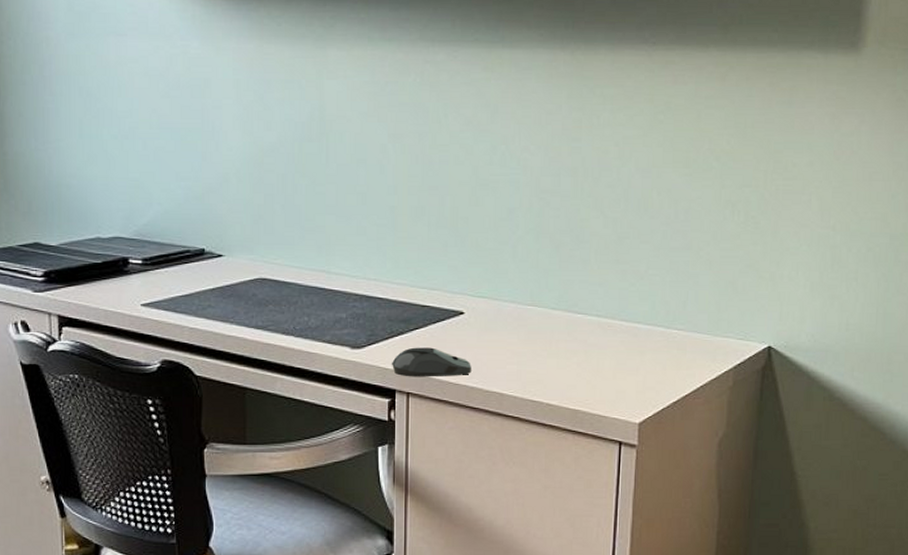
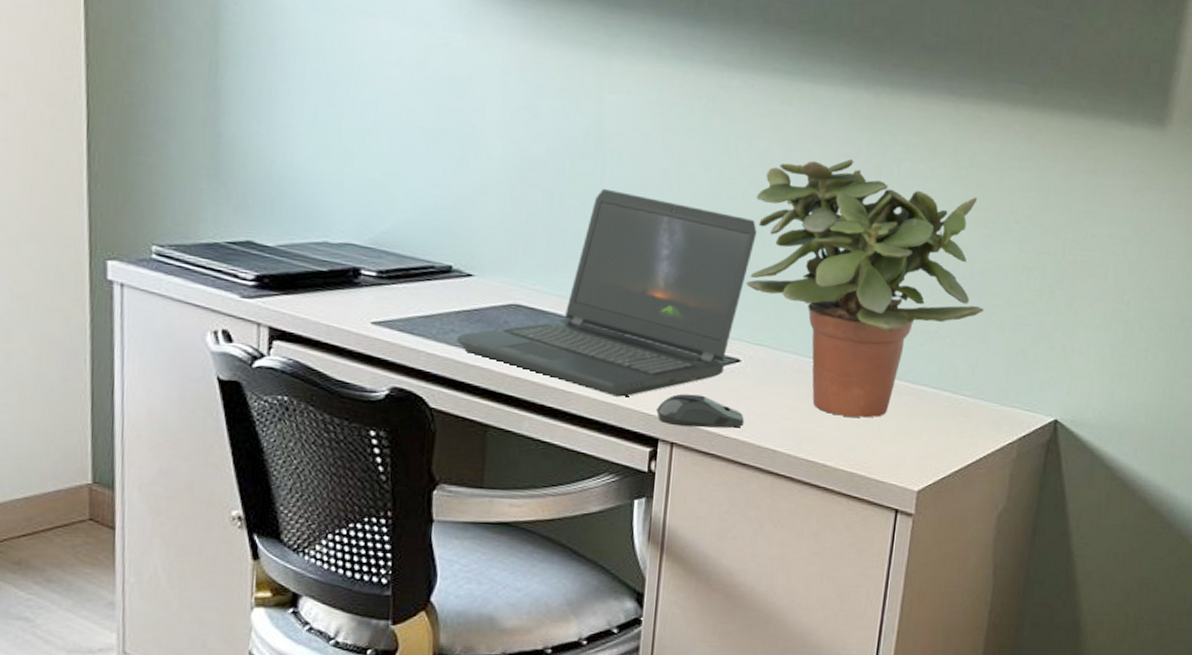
laptop computer: none [214,166,470,355] -> present [457,188,757,398]
potted plant: none [463,115,690,357] -> present [745,158,983,418]

